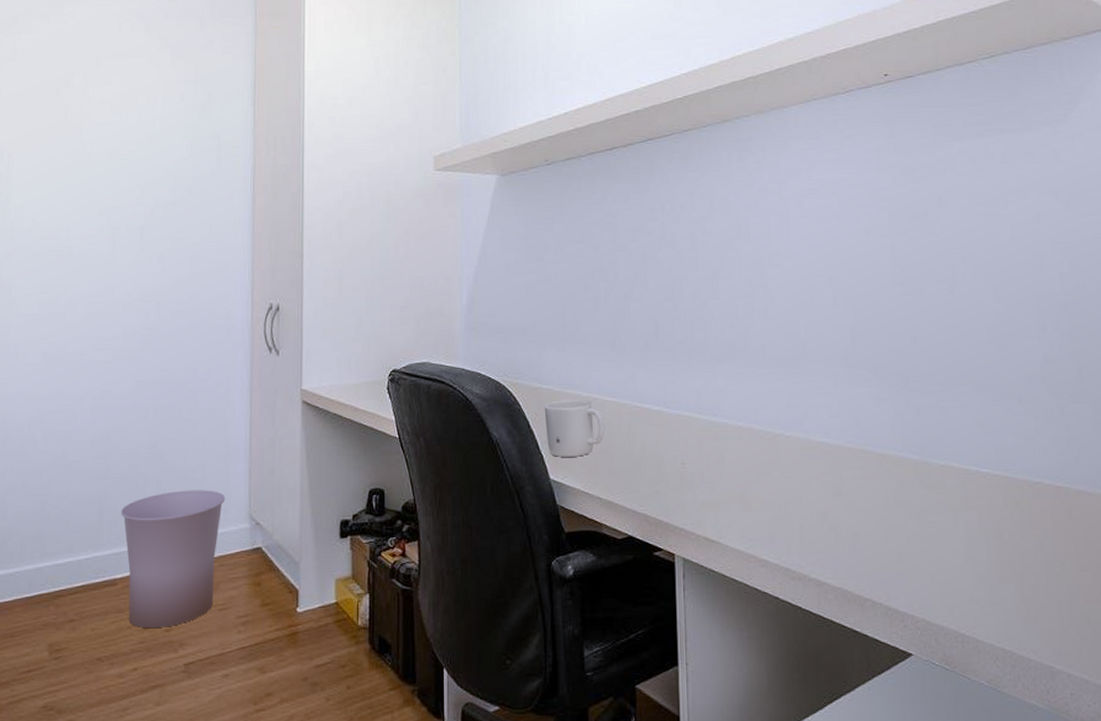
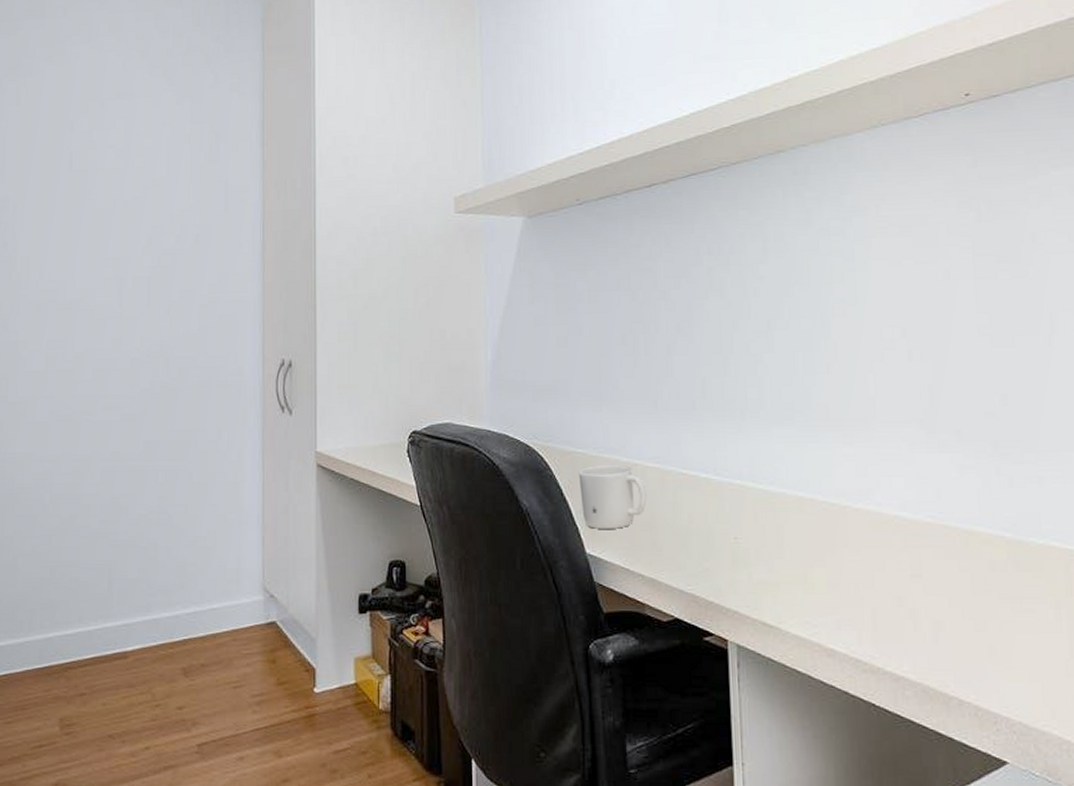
waste bin: present [121,490,226,629] -> none [131,559,238,706]

